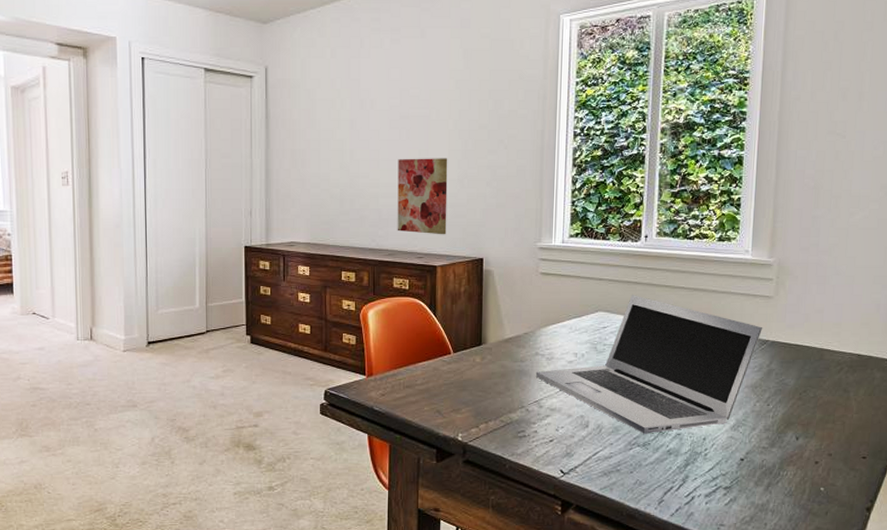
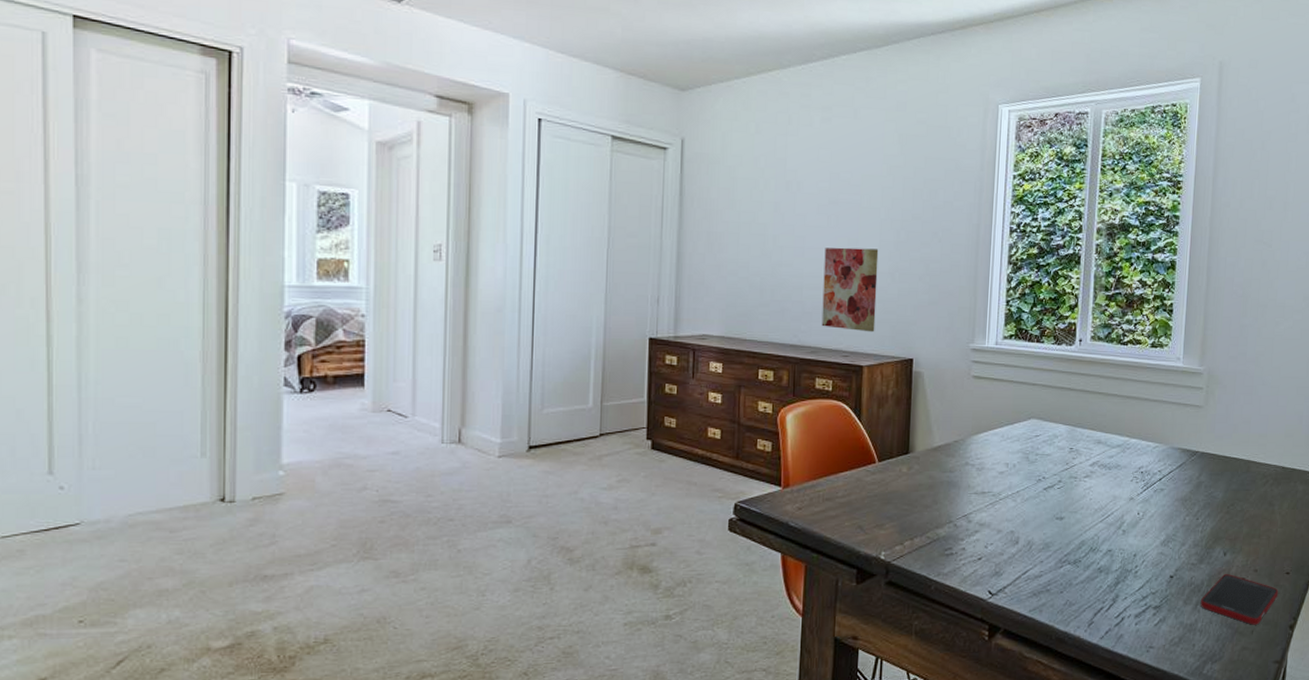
laptop: present [535,295,763,434] -> none [965,402,1193,551]
cell phone: none [772,458,855,507] -> present [1200,574,1279,625]

